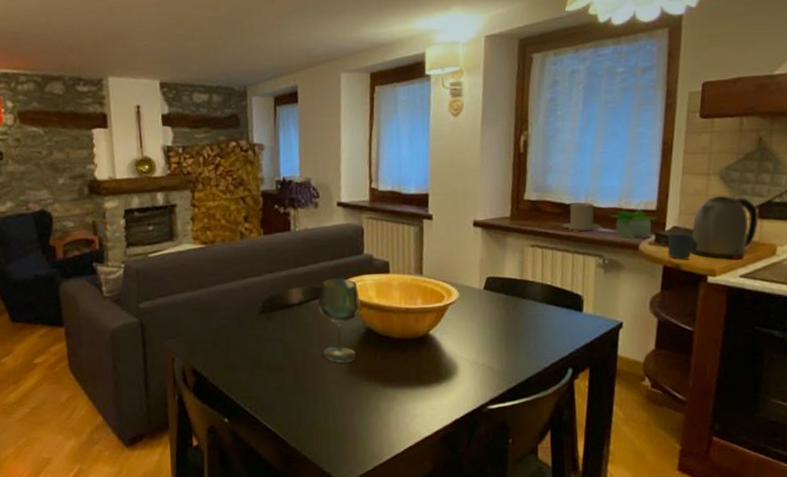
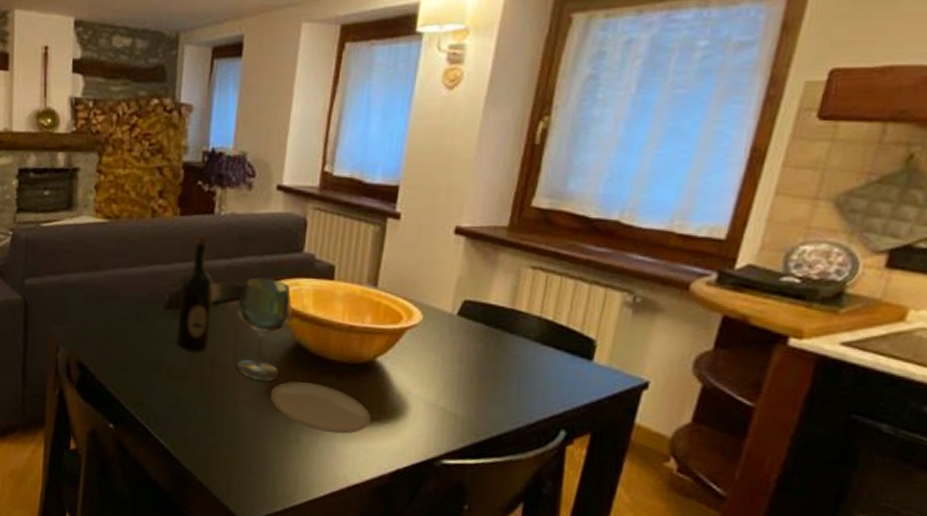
wine bottle: none [270,249,299,347] -> present [177,235,213,352]
plate: none [353,359,432,398] -> present [271,382,371,434]
candle: present [563,202,601,232] -> none [582,218,638,257]
potted plant: present [608,210,657,238] -> none [651,236,725,274]
mug: present [667,233,697,260] -> none [732,274,782,311]
kettle: present [691,195,758,261] -> none [768,230,888,321]

